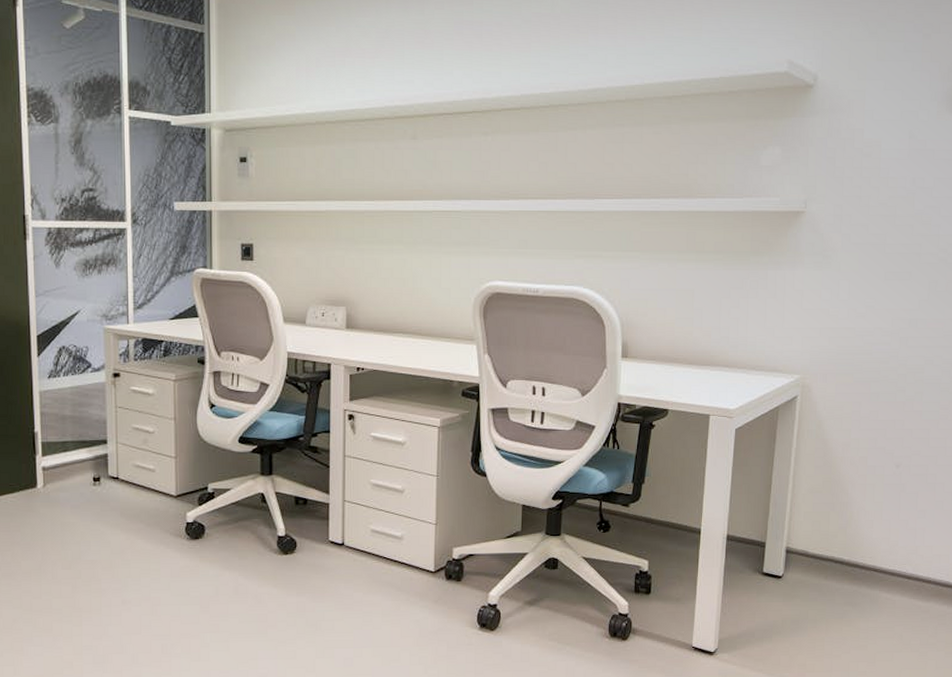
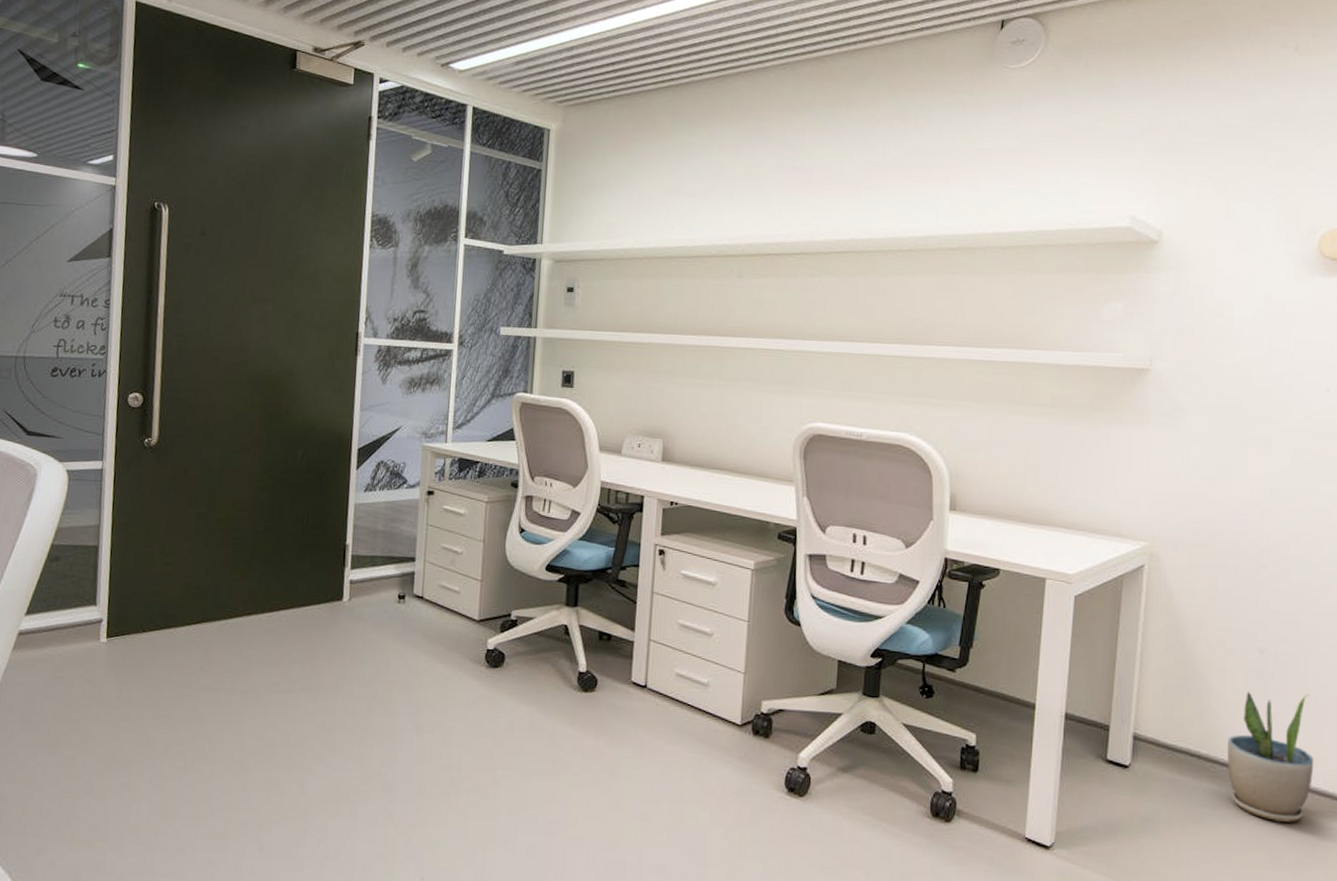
potted plant: none [866,500,939,612] -> present [1227,691,1314,822]

